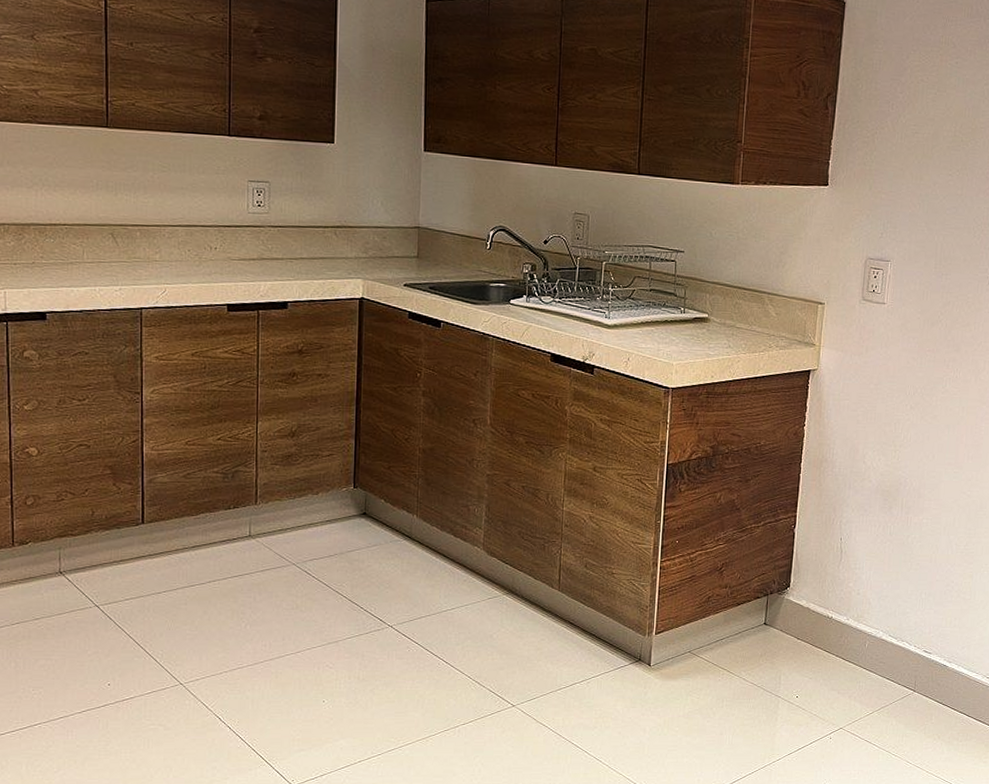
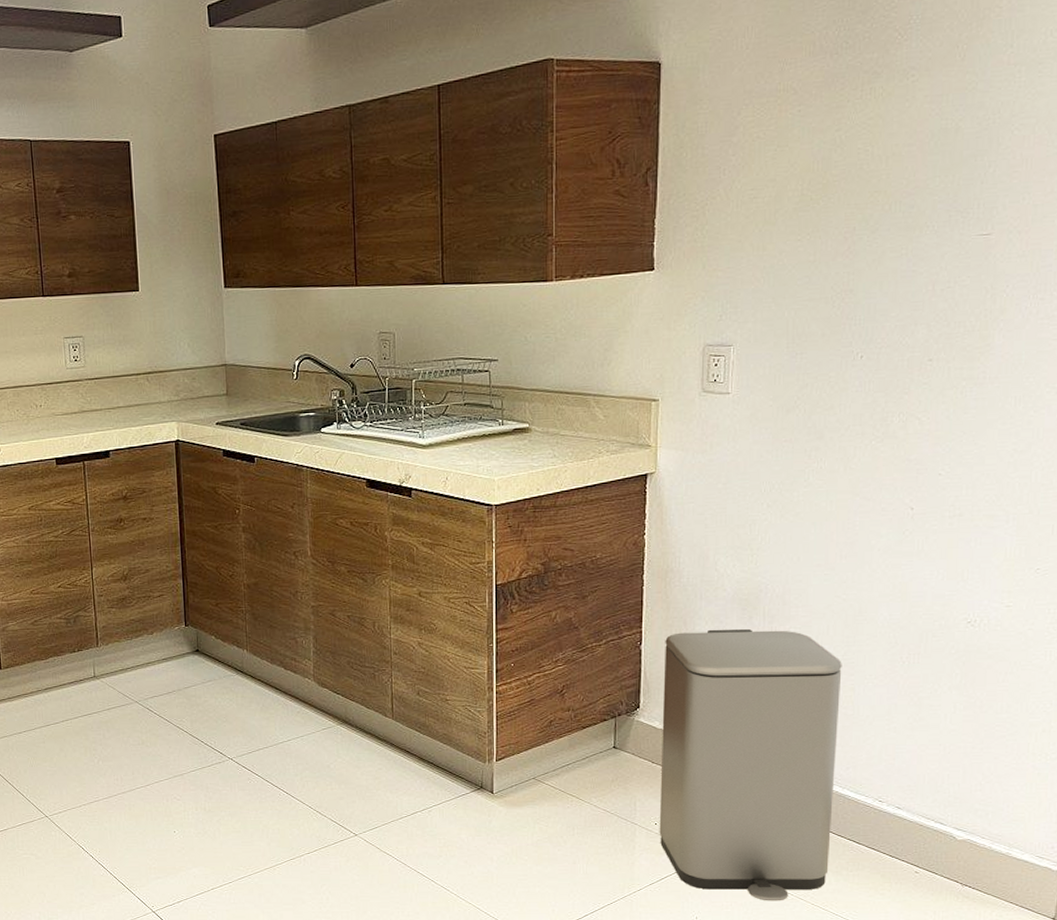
pedal bin: none [799,516,964,770] -> present [659,629,842,901]

